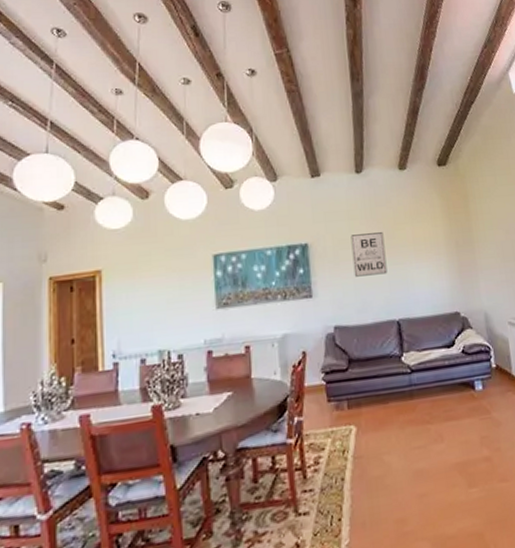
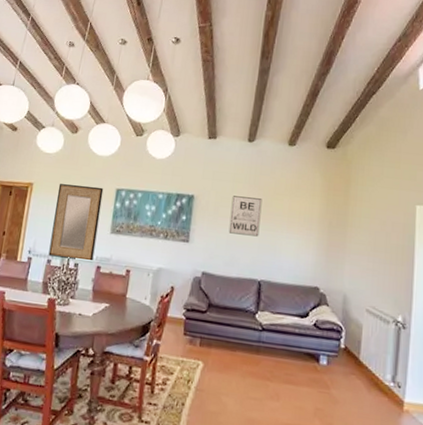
home mirror: none [137,257,201,354] -> present [48,184,104,260]

